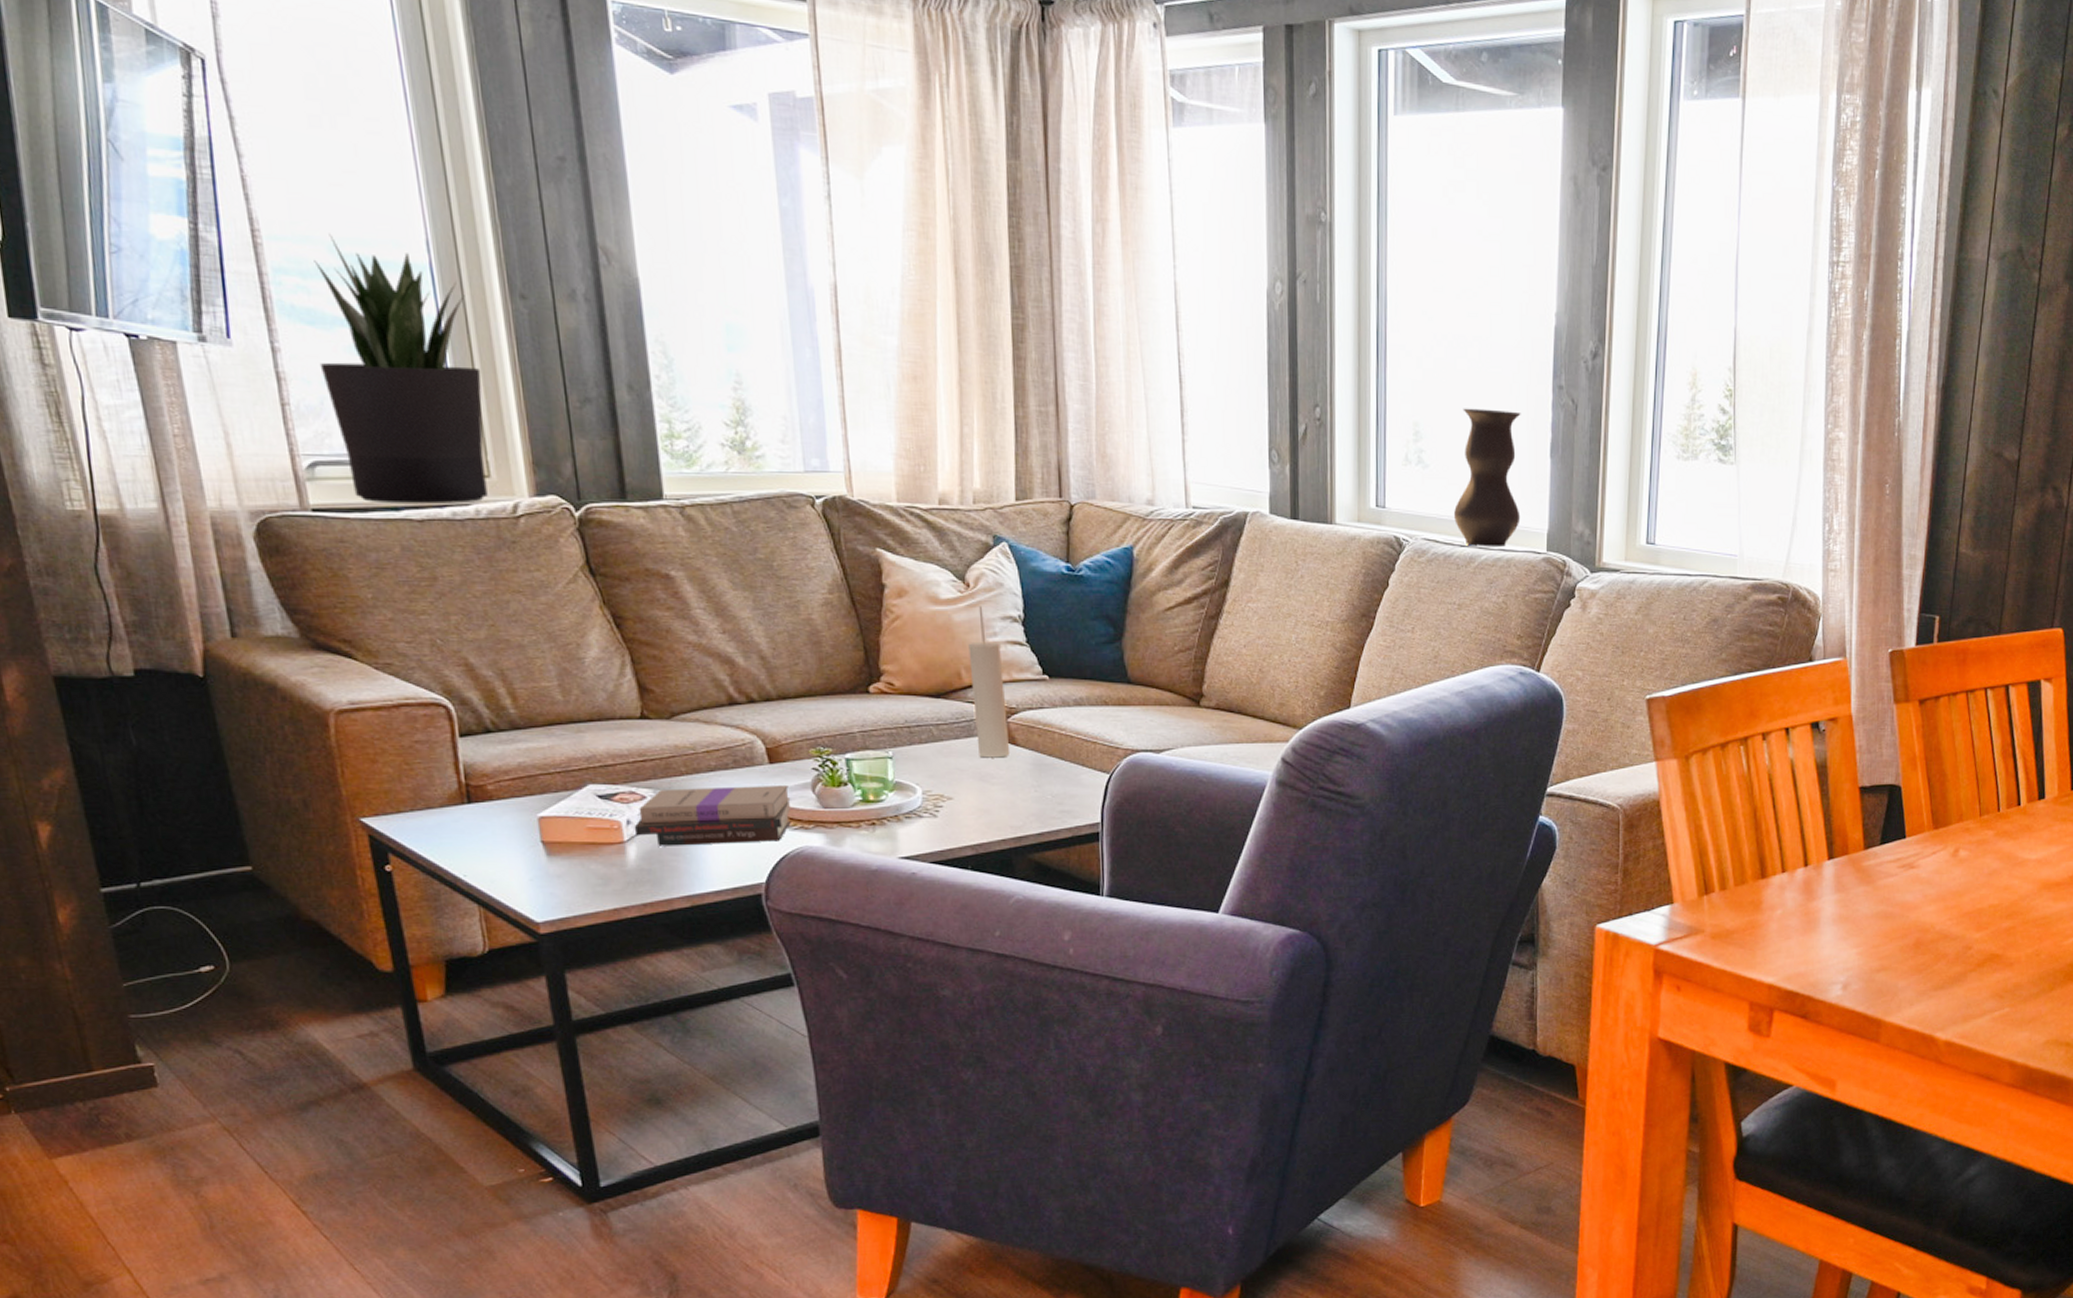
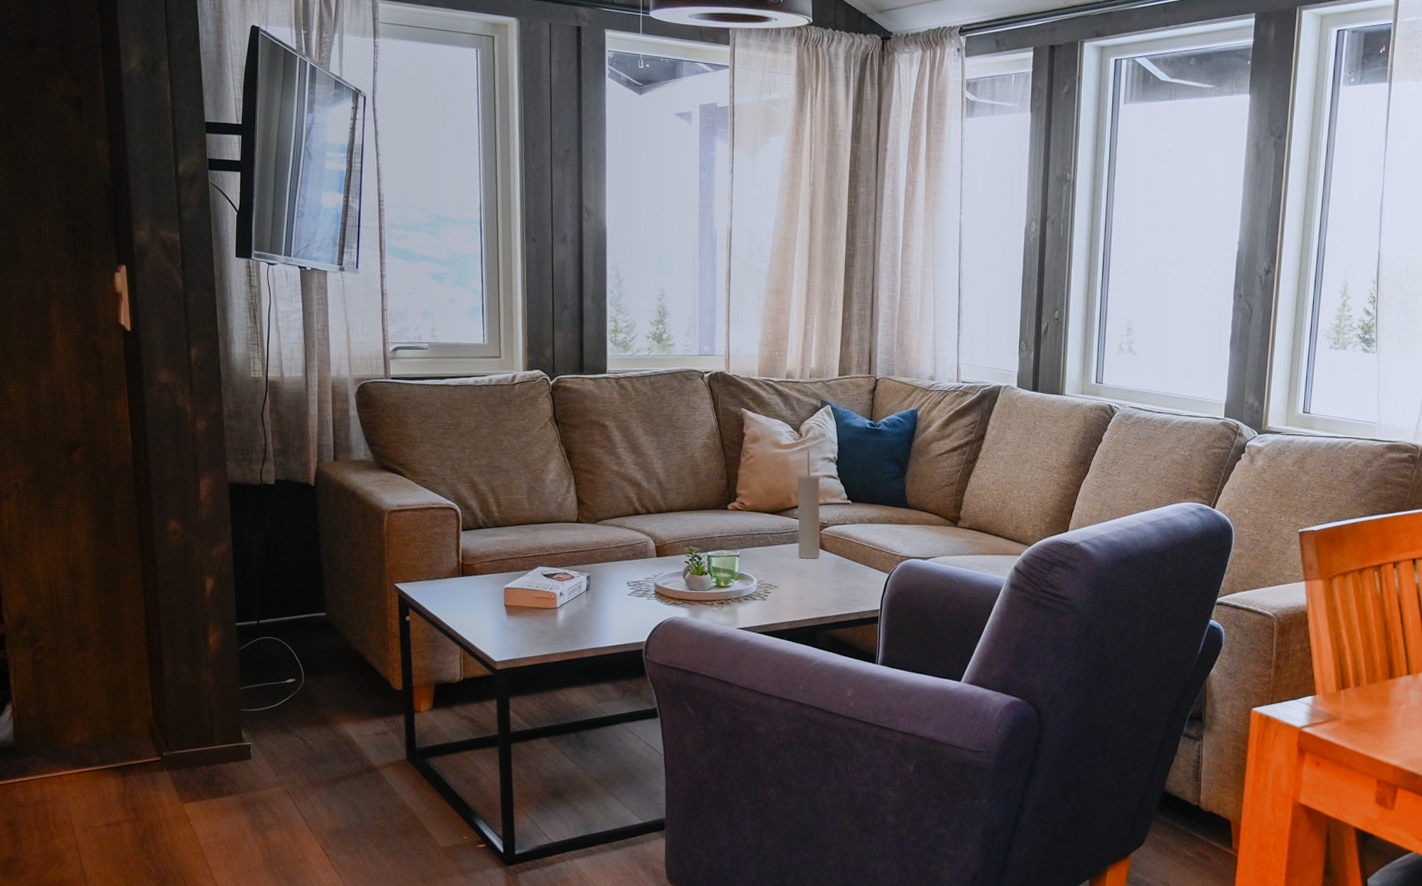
planter: present [314,233,488,505] -> none [407,202,503,376]
books: present [634,784,791,846] -> none [564,572,669,613]
vase: present [1454,408,1521,548] -> none [1154,311,1209,414]

